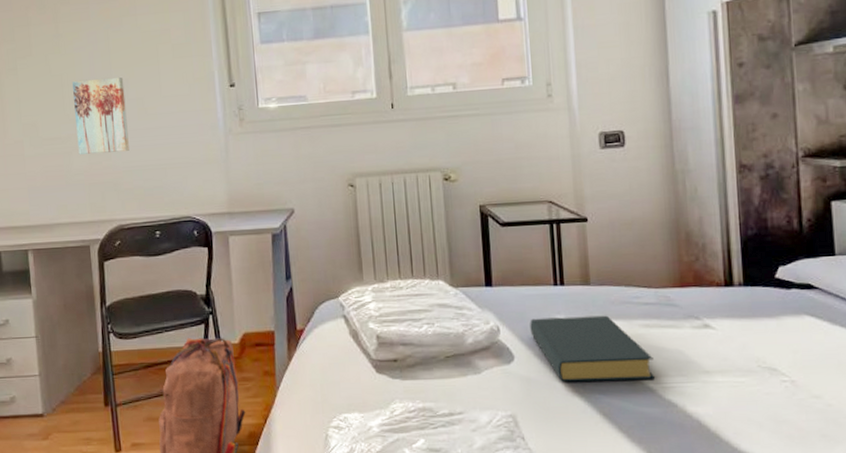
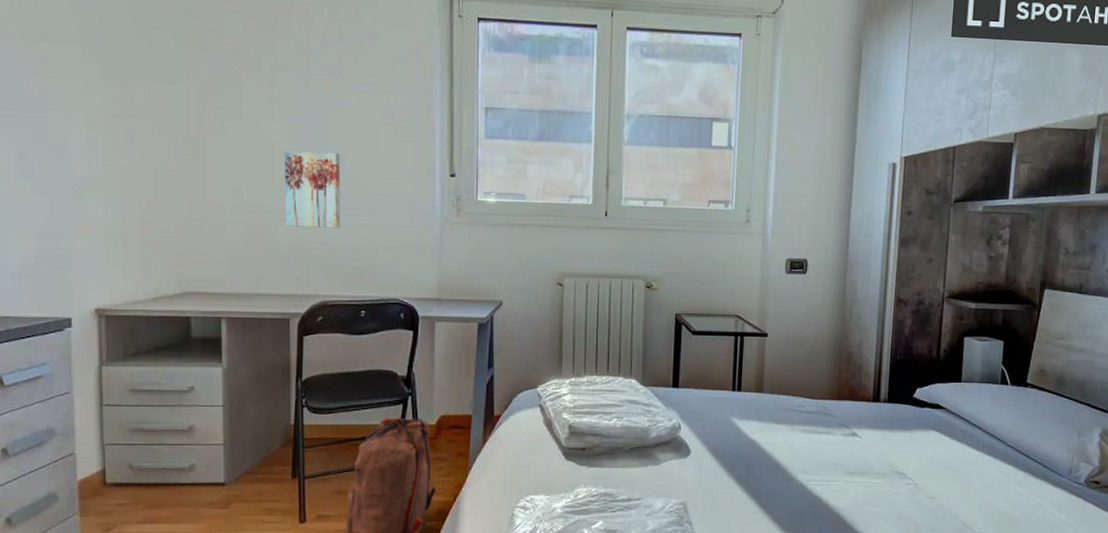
hardback book: present [530,315,655,382] -> none [707,419,808,477]

